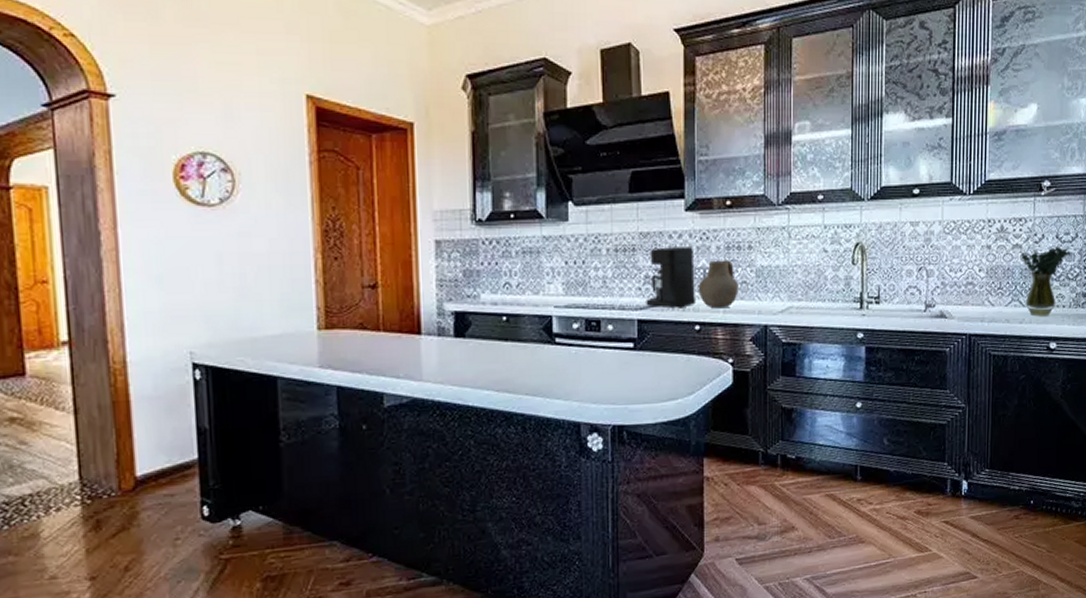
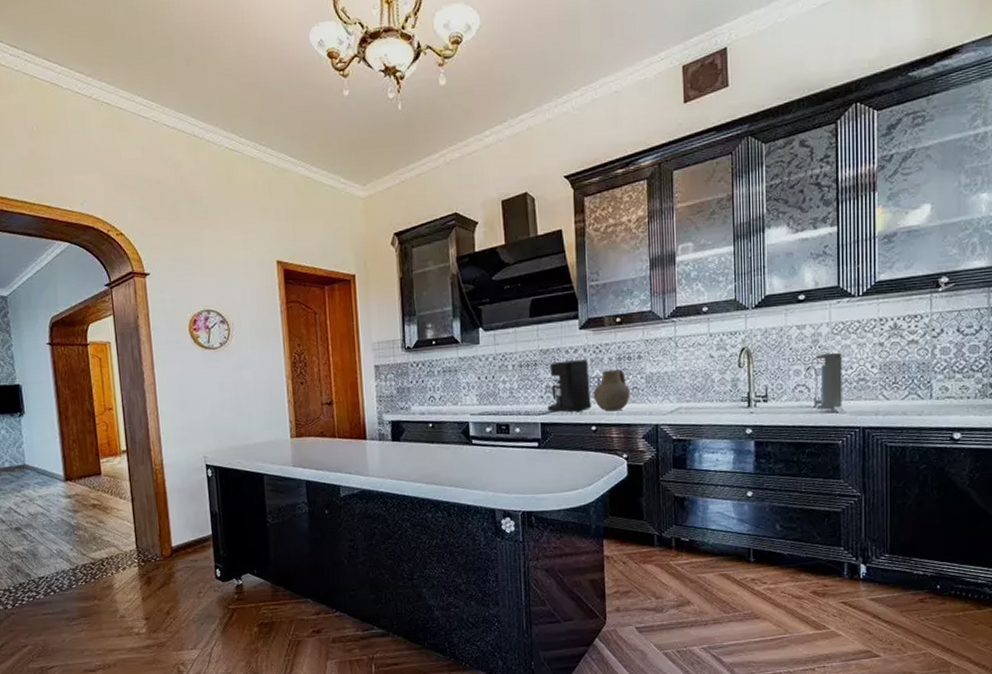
soap dispenser: none [927,253,952,315] -> present [816,352,842,410]
vase: present [1020,243,1071,317] -> none [916,336,975,409]

